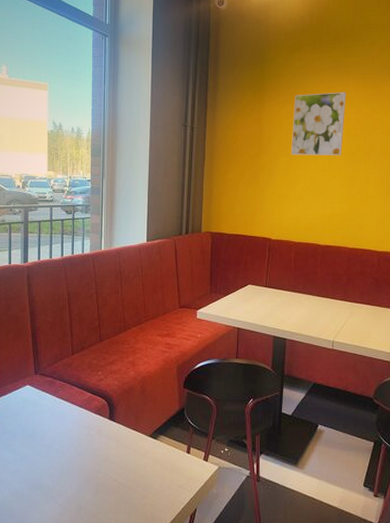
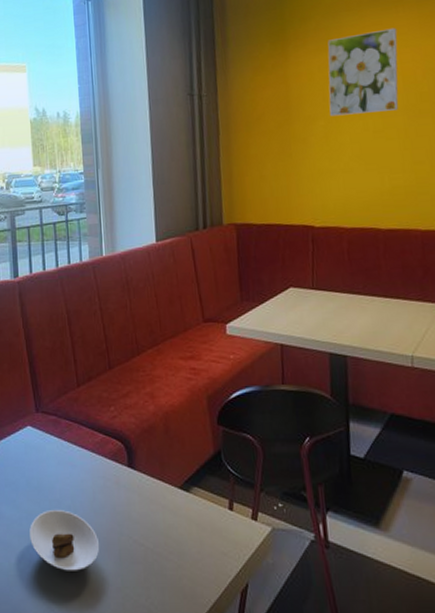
saucer: none [22,453,80,502] -> present [30,510,99,571]

